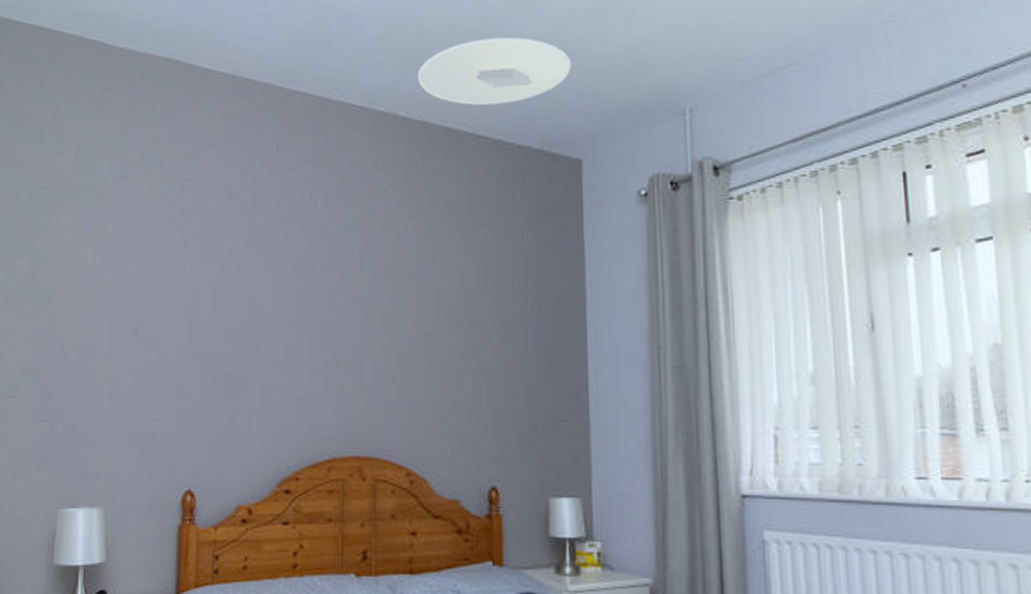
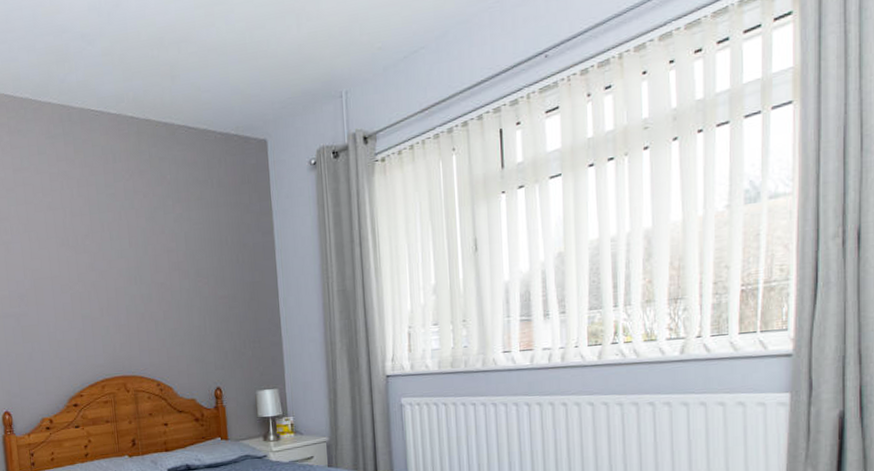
ceiling light: present [417,37,572,106] -> none [138,43,256,103]

